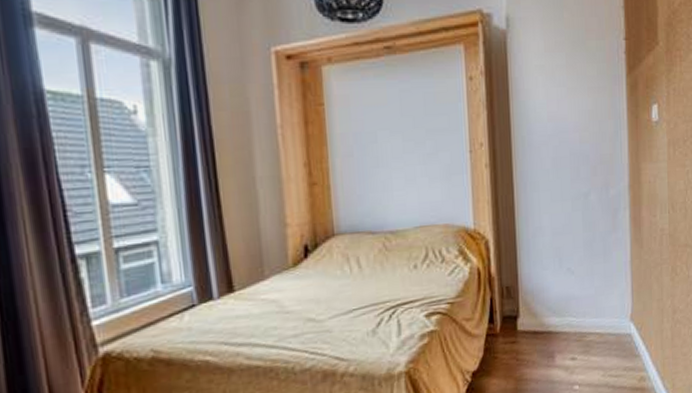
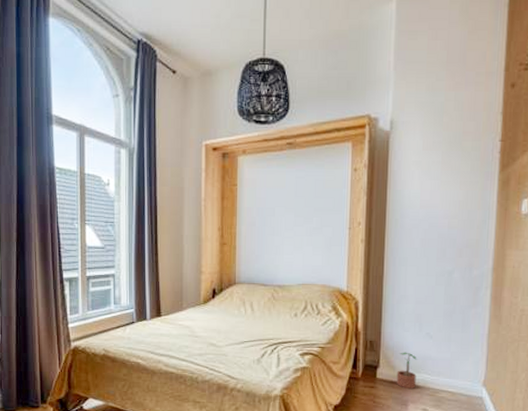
potted plant: none [539,294,561,338] -> present [396,352,417,389]

